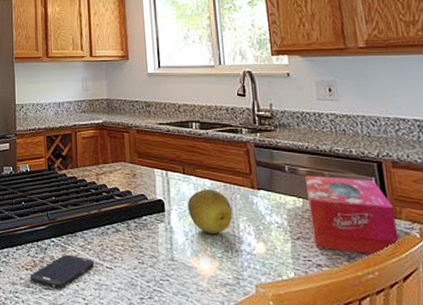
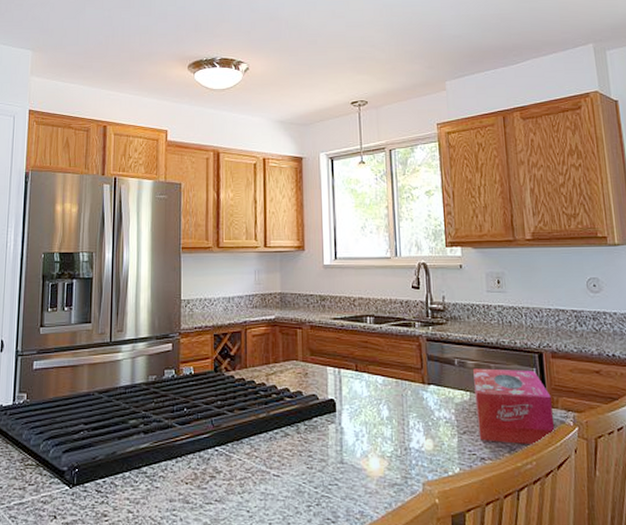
smartphone: present [29,254,94,289] -> none [189,463,260,503]
fruit: present [187,189,233,235] -> none [358,386,404,433]

